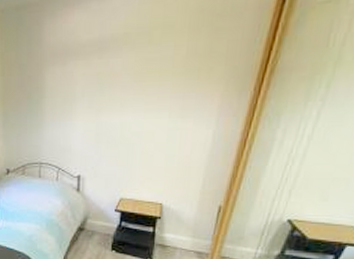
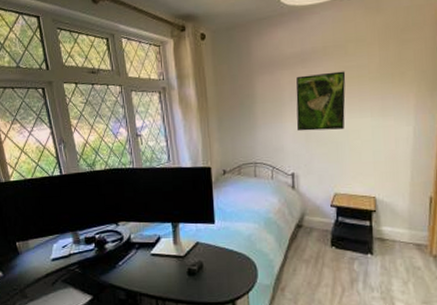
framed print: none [86,63,147,131] -> present [296,71,346,132]

